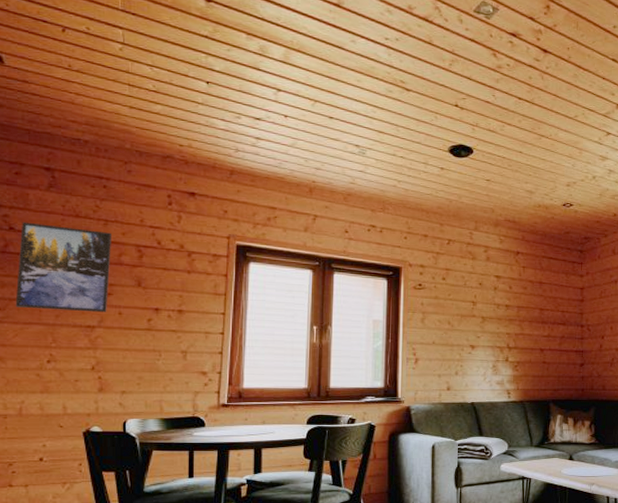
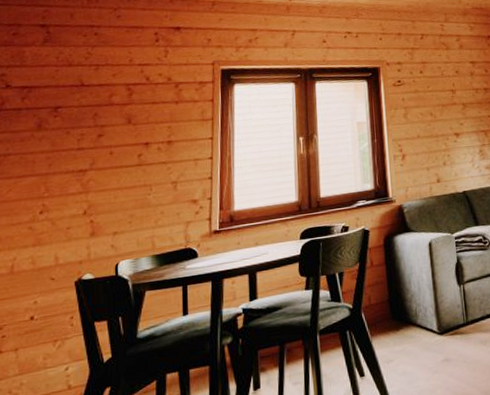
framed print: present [15,222,111,313] -> none [9,76,102,162]

